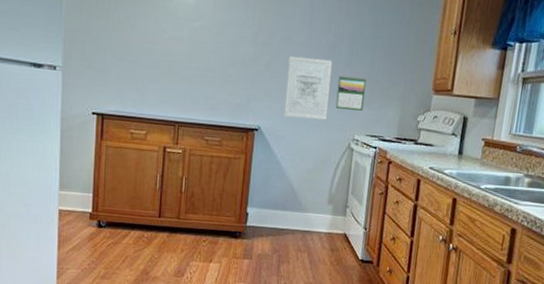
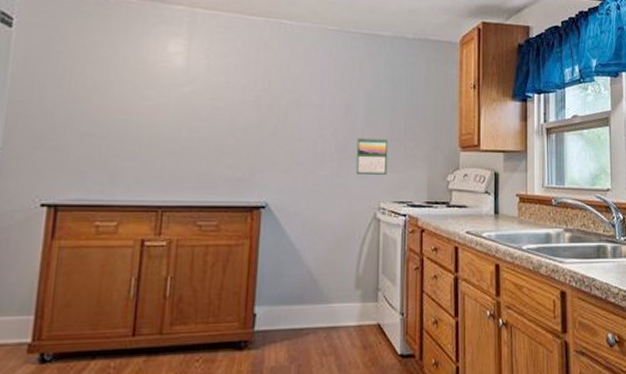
wall art: present [284,55,332,120] -> none [296,119,349,189]

